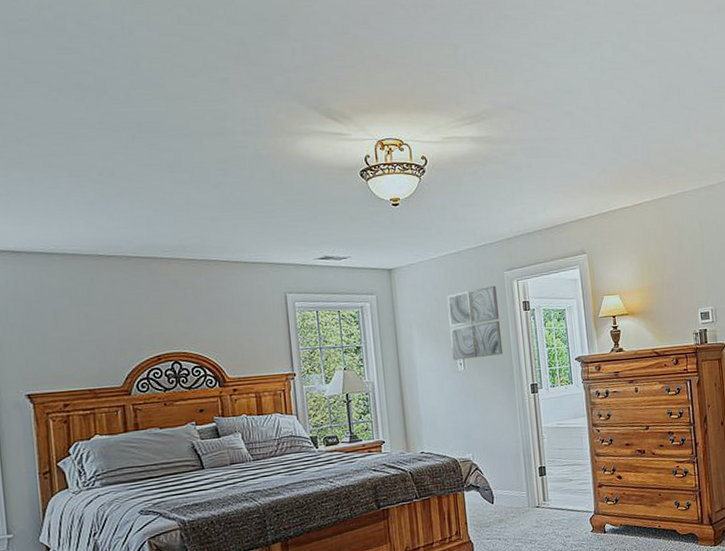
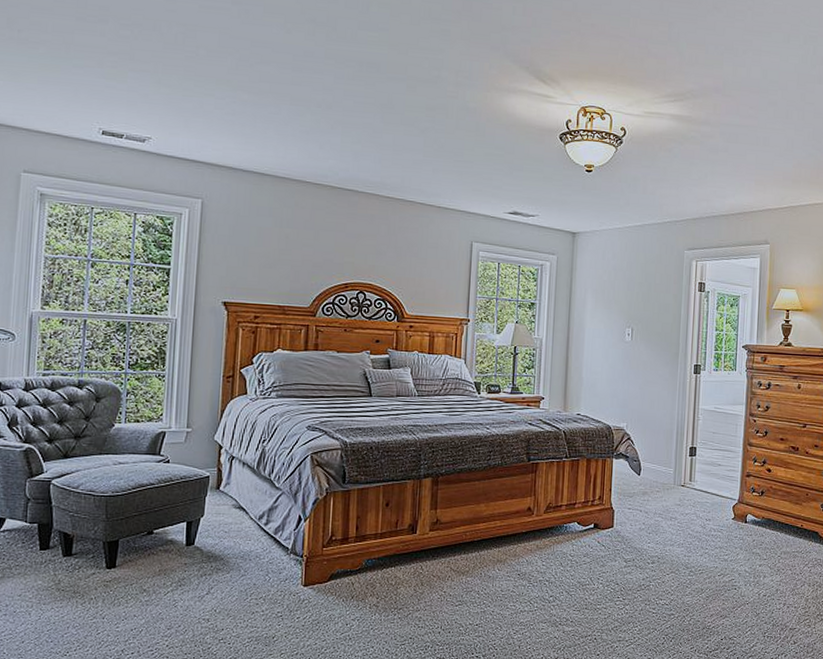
wall art: present [447,285,503,361] -> none [621,262,675,331]

